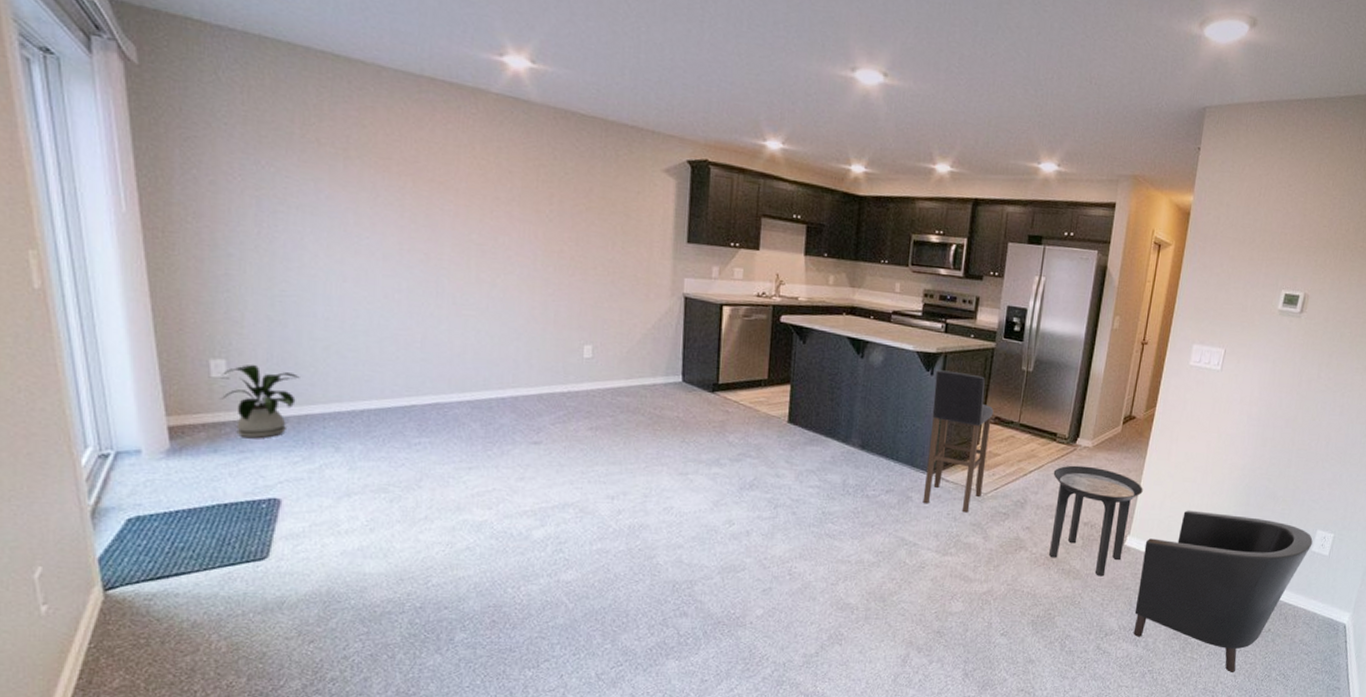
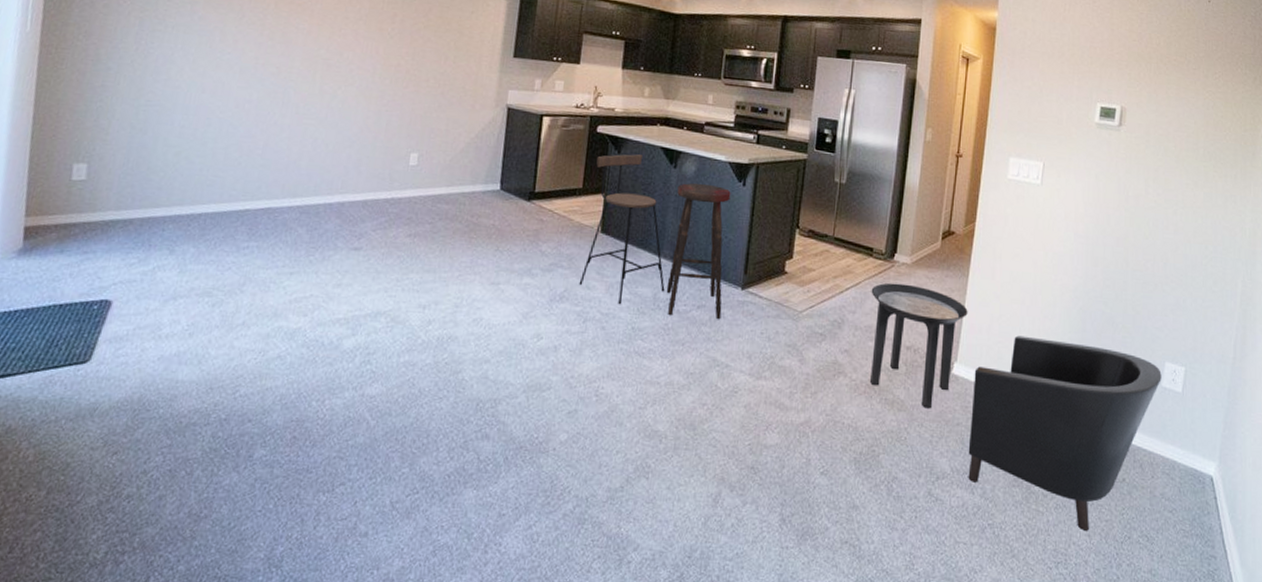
house plant: present [220,364,300,439] -> none [76,168,150,240]
bar stool: none [768,344,854,491] -> present [579,154,665,305]
bar stool: none [855,373,919,502] -> present [666,183,731,319]
bar stool: present [922,370,994,513] -> none [735,181,807,332]

